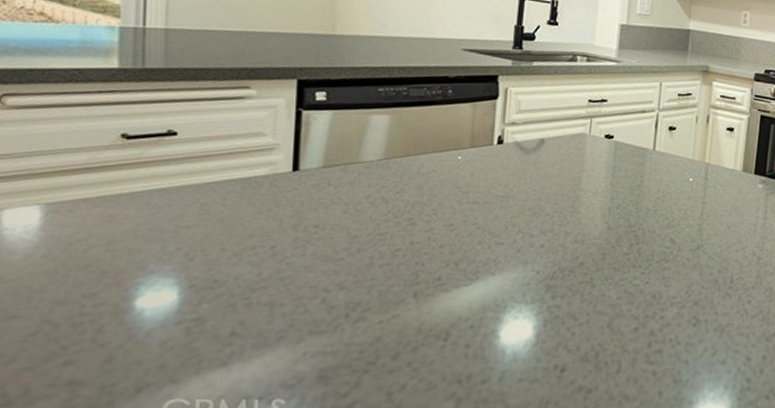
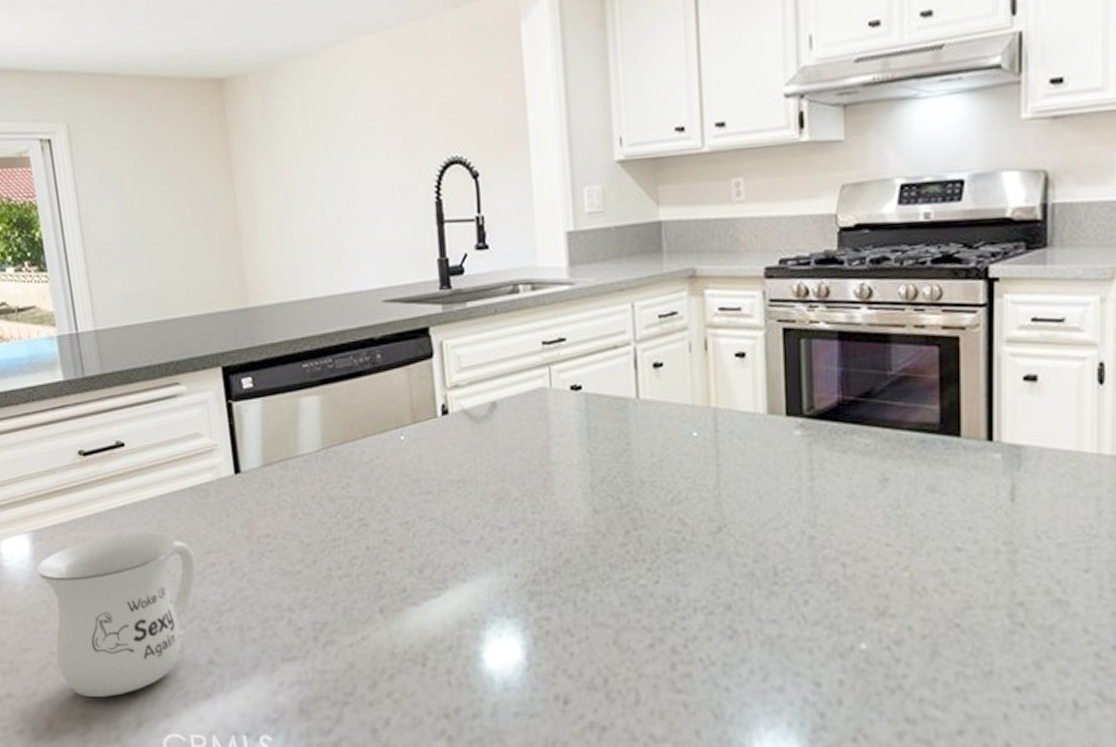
mug: none [44,213,236,364] -> present [36,532,197,697]

